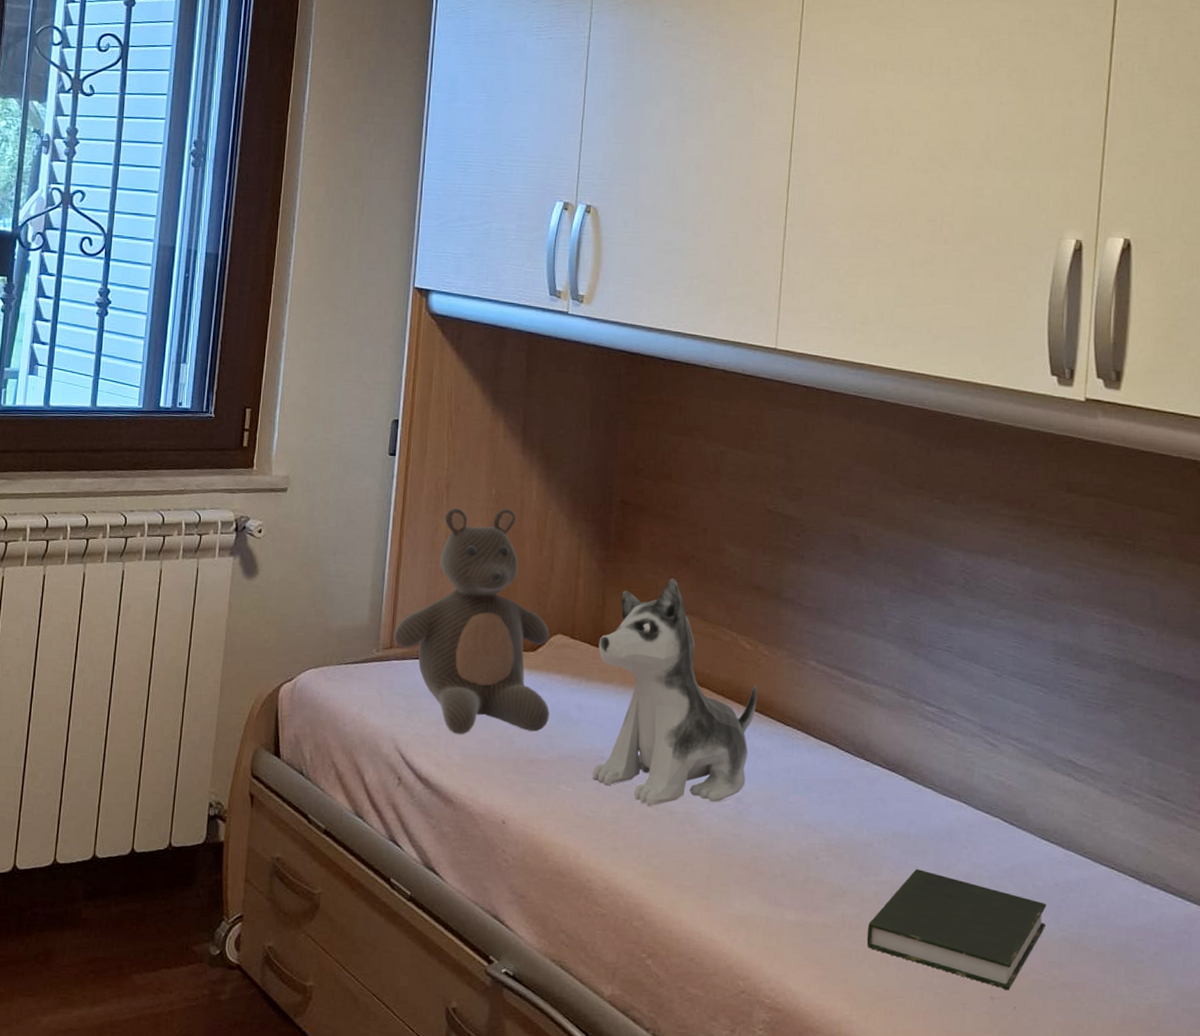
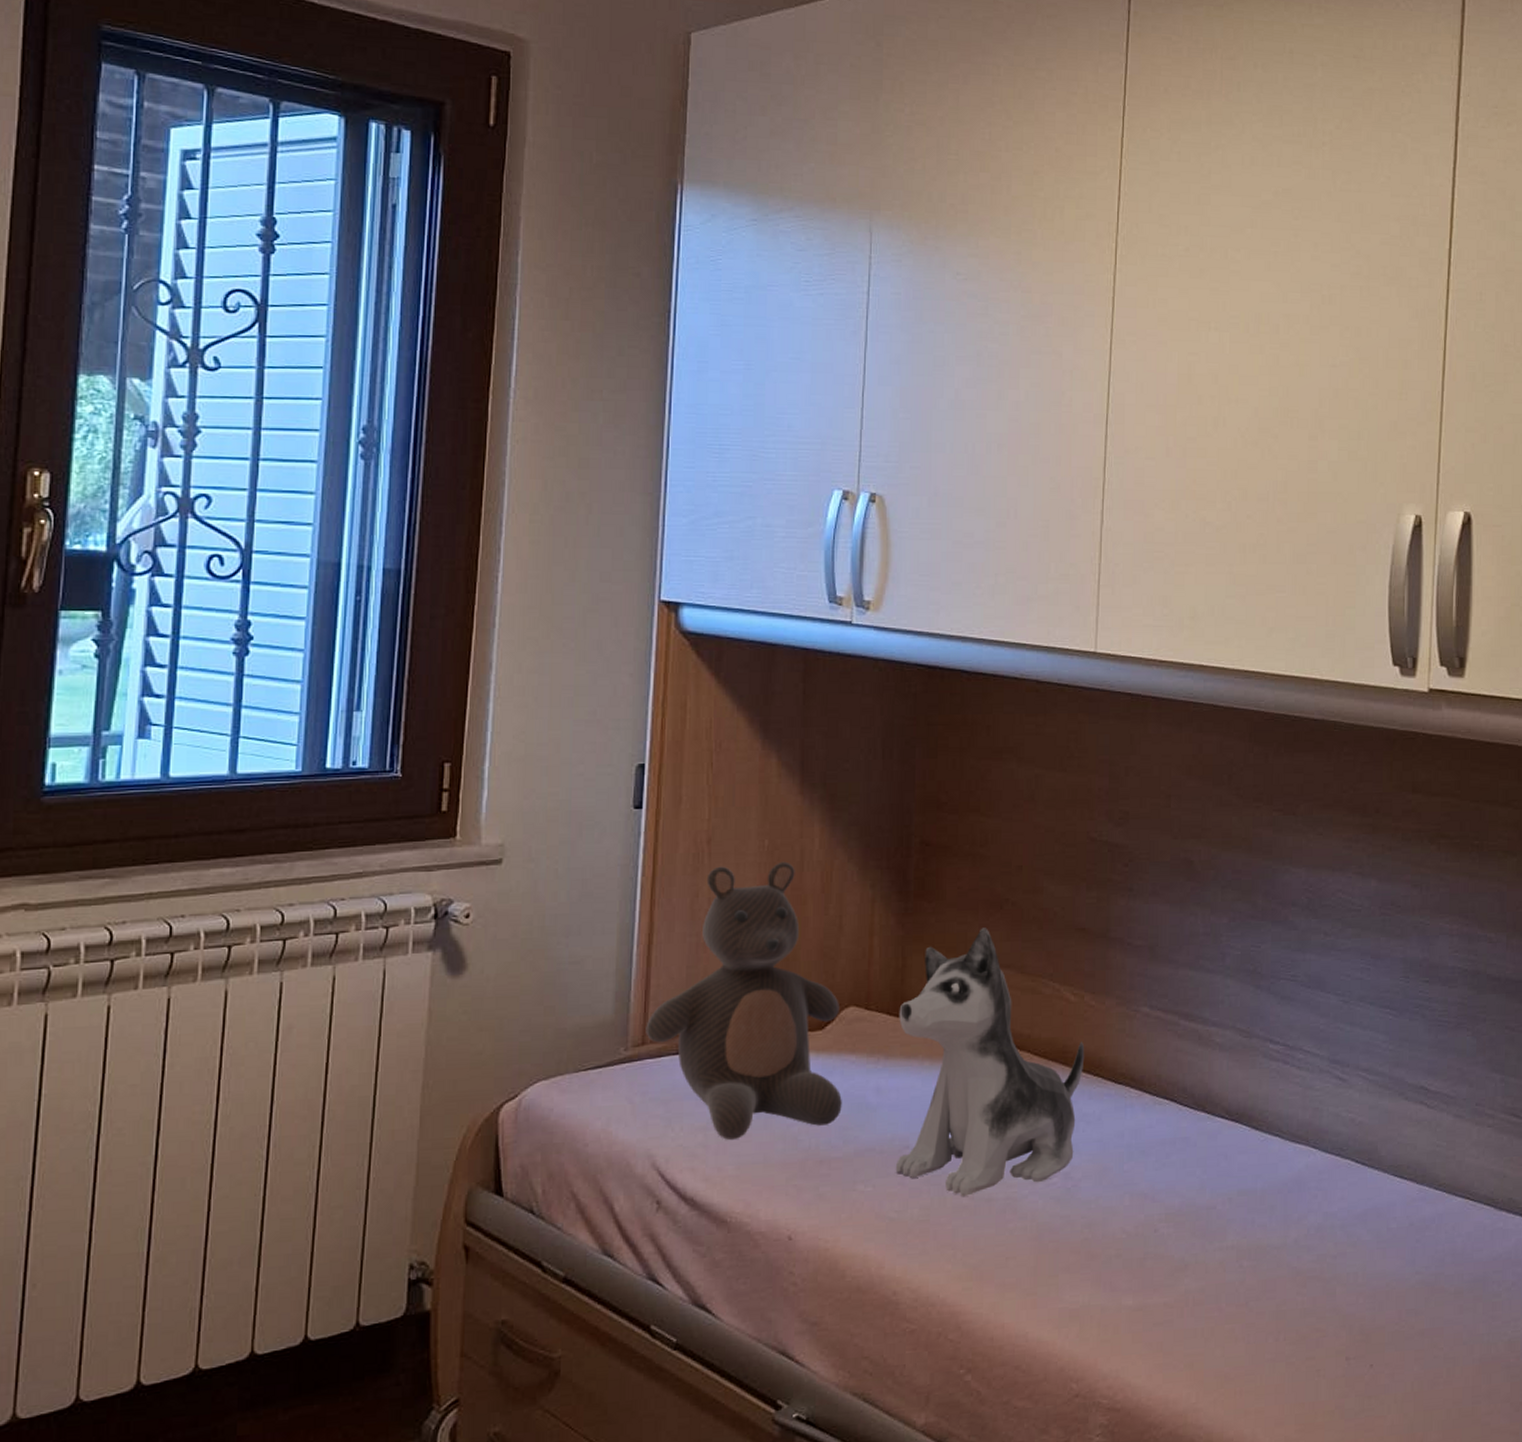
book: present [866,869,1047,990] -> none [1212,1228,1402,1347]

